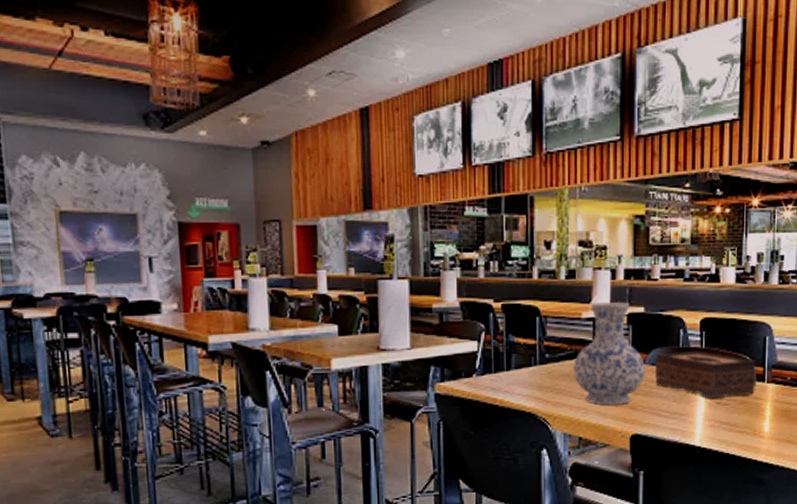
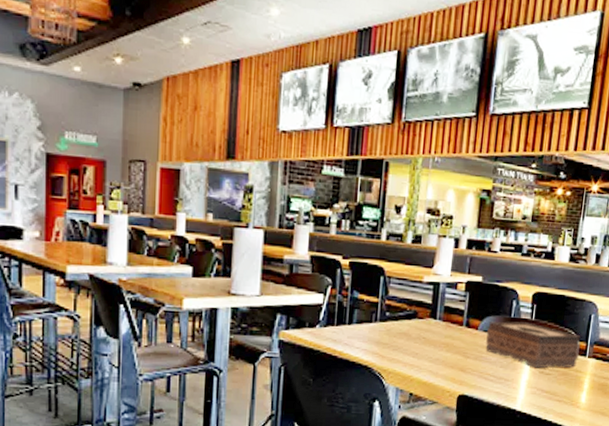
vase: present [572,301,646,405] -> none [410,268,478,366]

